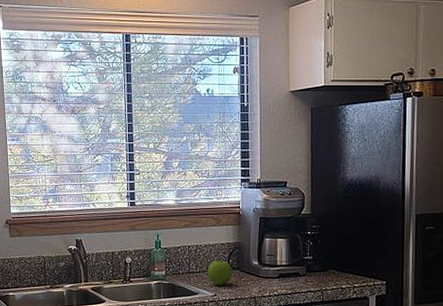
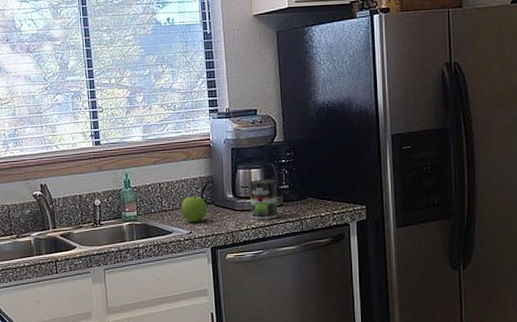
coffee can: none [274,248,301,288] -> present [249,179,279,220]

